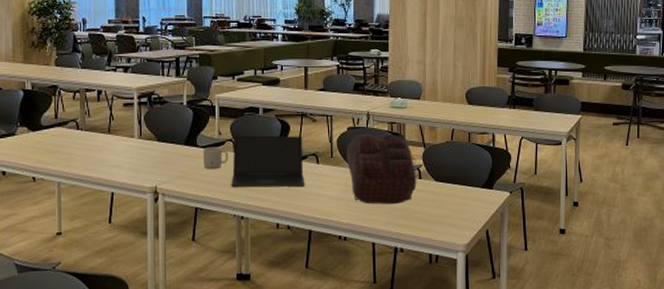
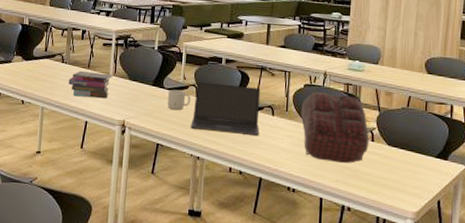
books: none [87,136,139,166] -> present [69,70,113,98]

